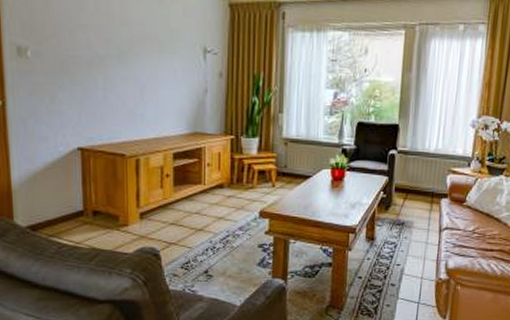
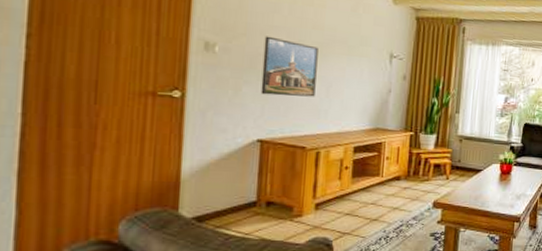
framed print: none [73,36,129,101] -> present [260,36,318,97]

